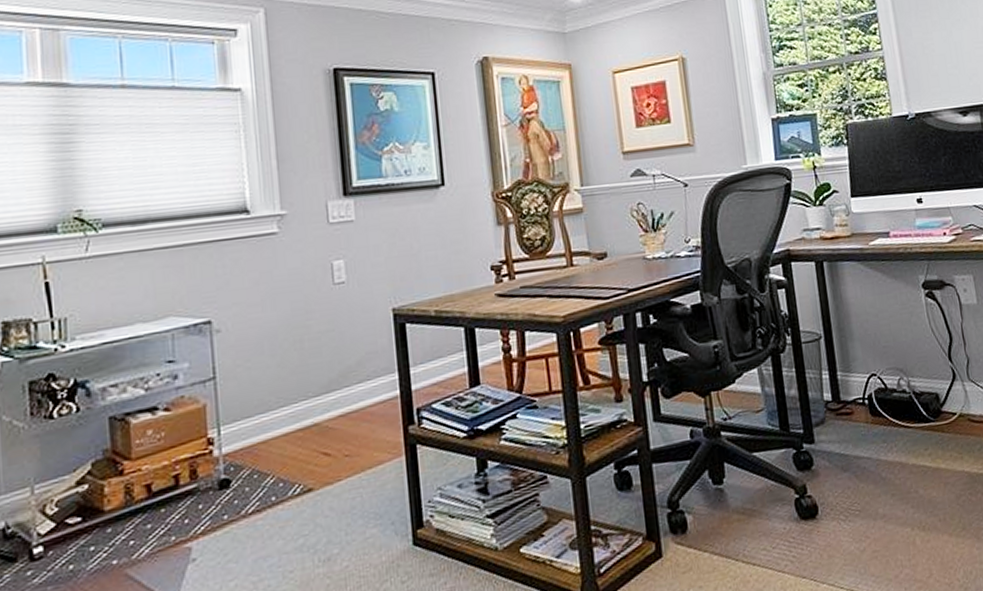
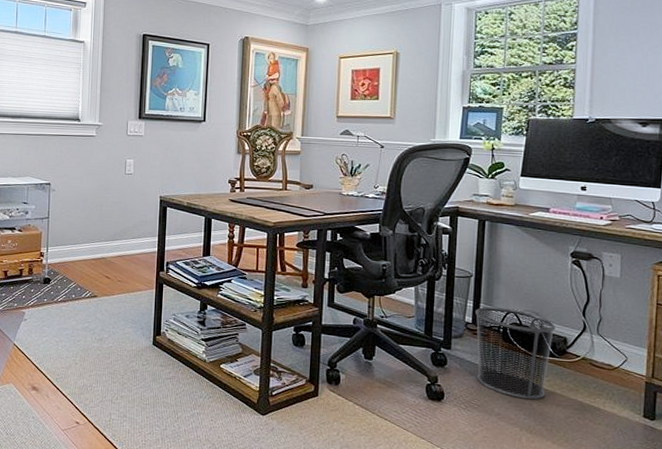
waste bin: none [832,370,930,488] -> present [474,307,556,400]

